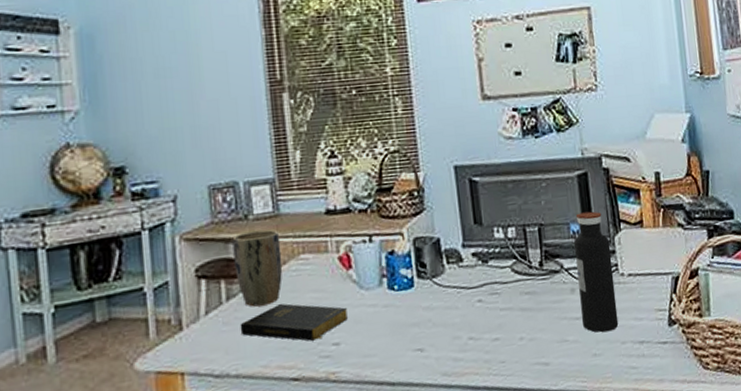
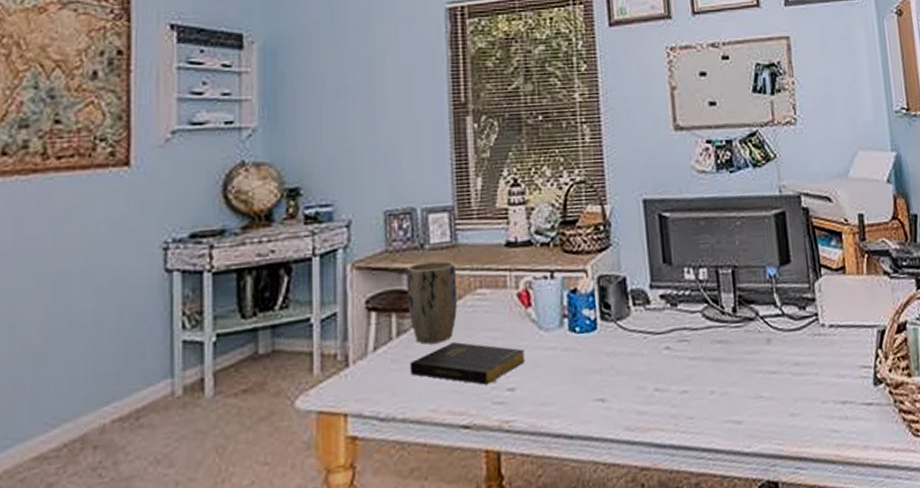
water bottle: present [574,211,619,333] -> none [771,254,819,390]

